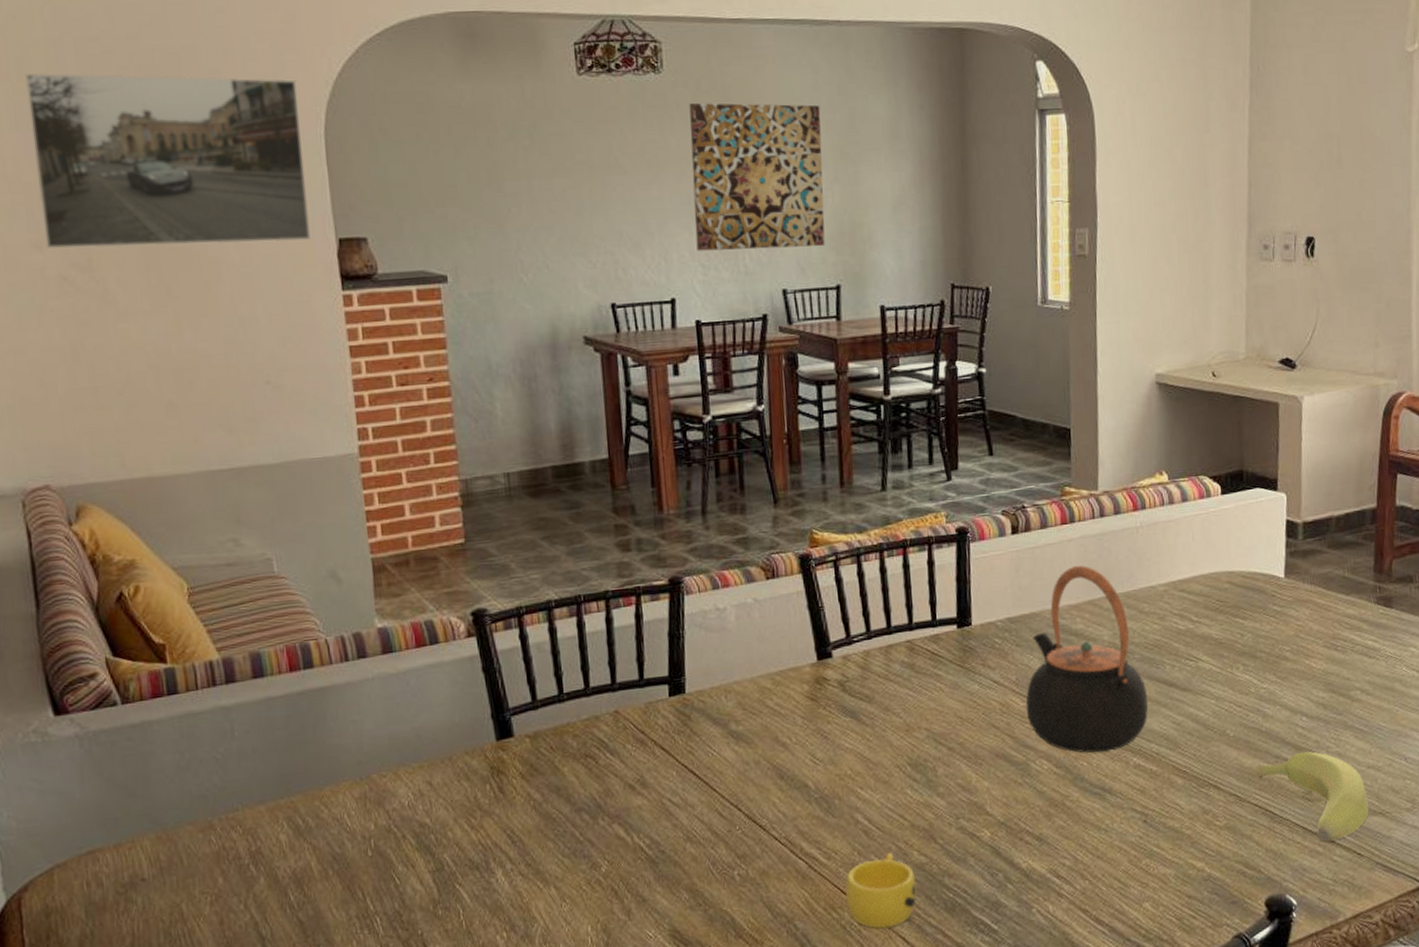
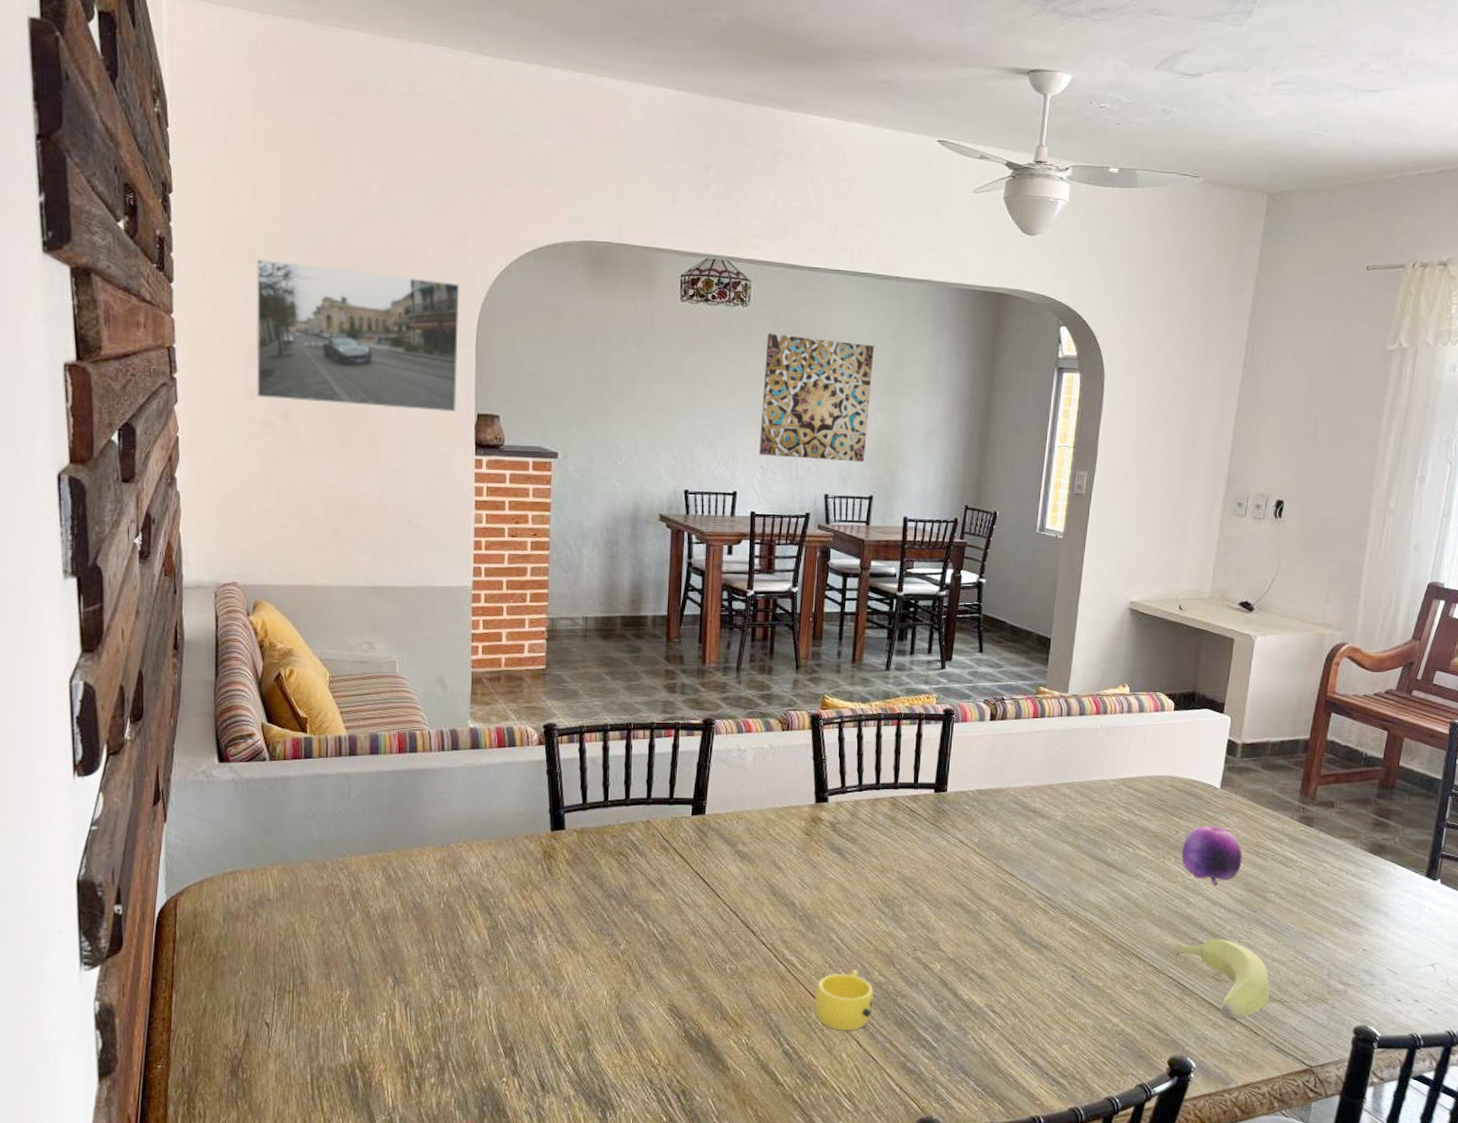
teapot: present [1025,565,1149,753] -> none [983,753,1089,913]
fruit: none [1250,622,1320,691] -> present [1181,825,1243,885]

